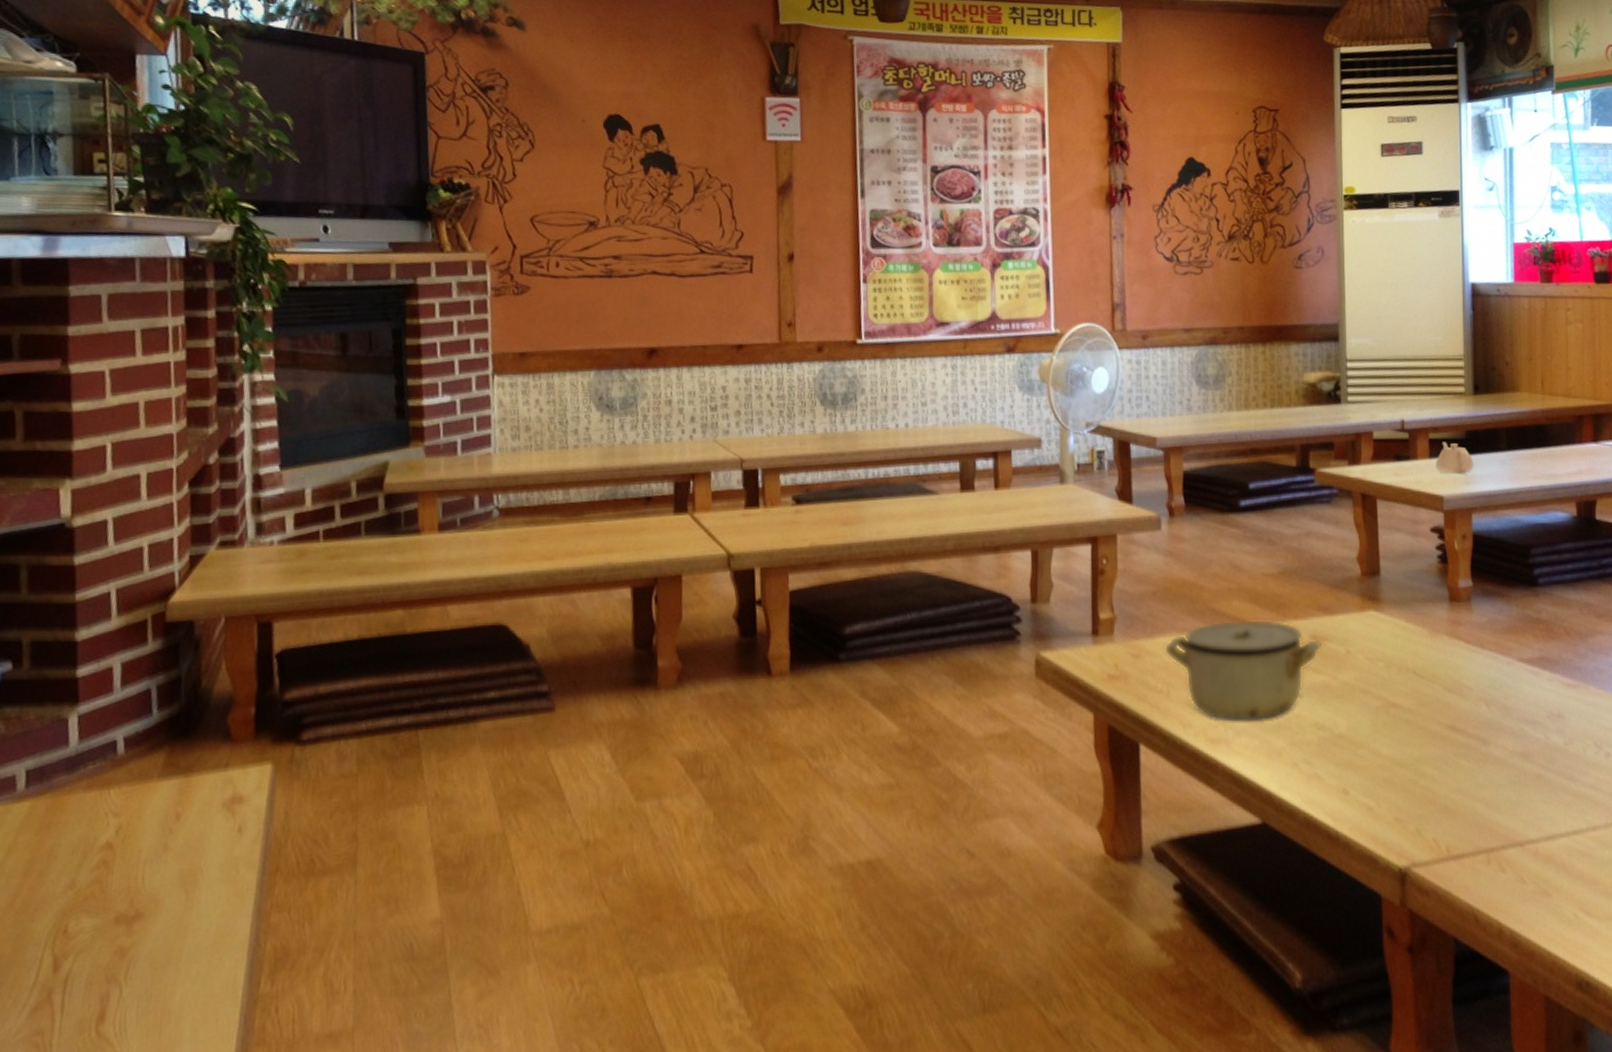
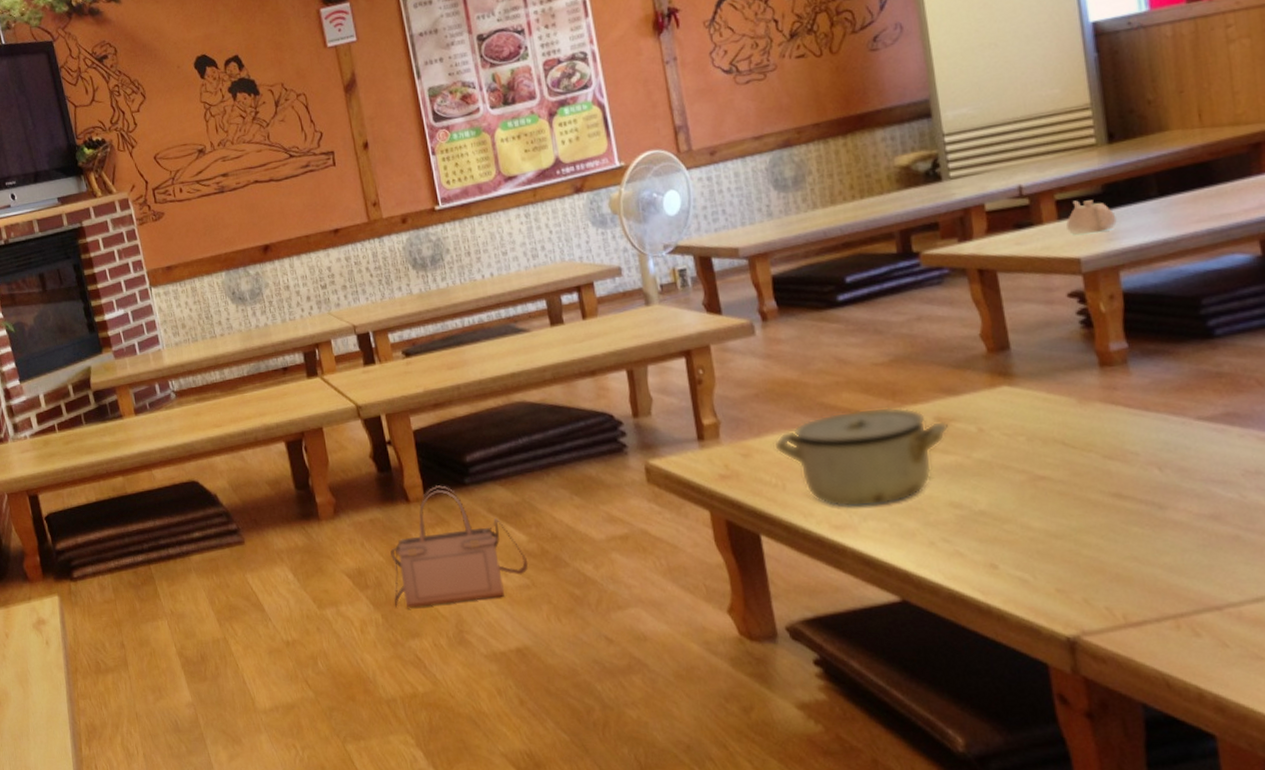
handbag: none [733,659,896,805] -> present [390,485,529,608]

